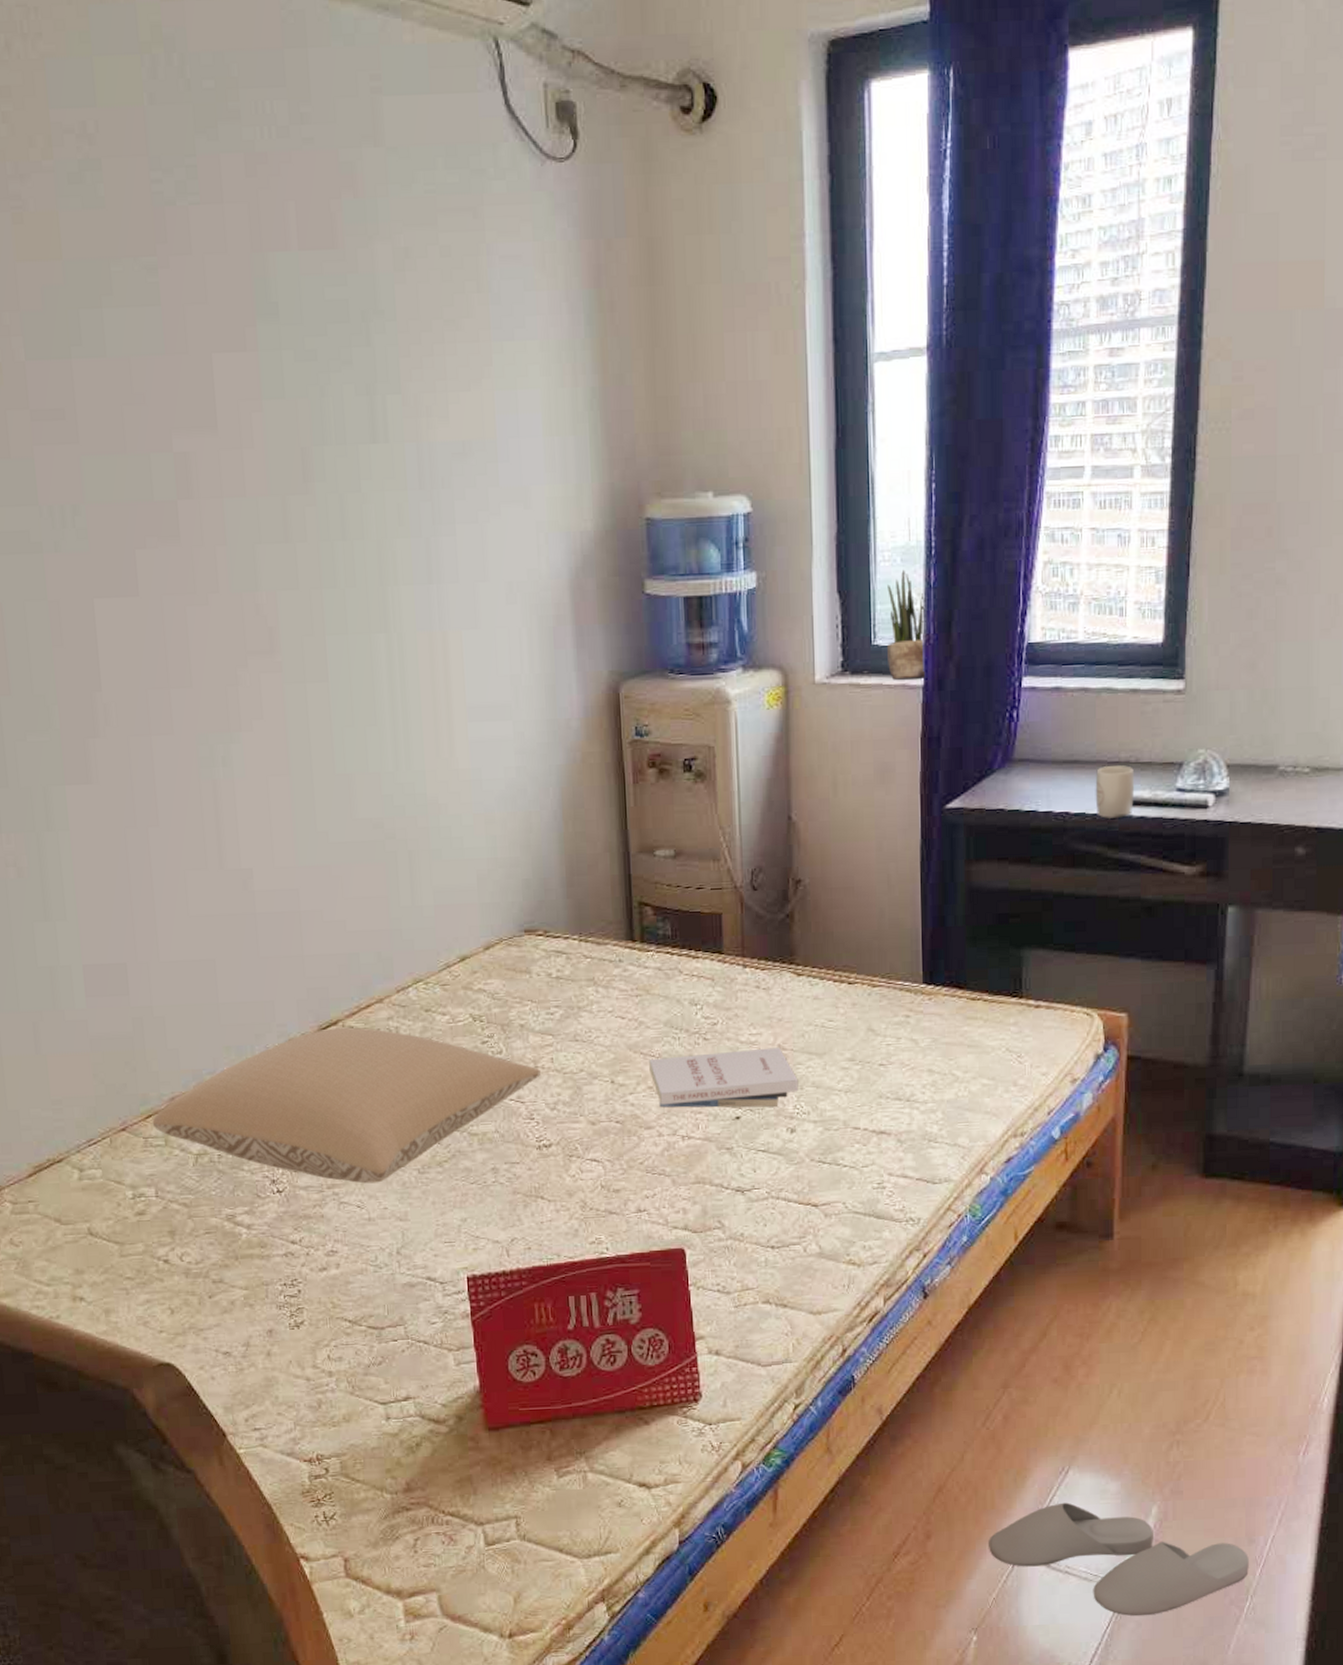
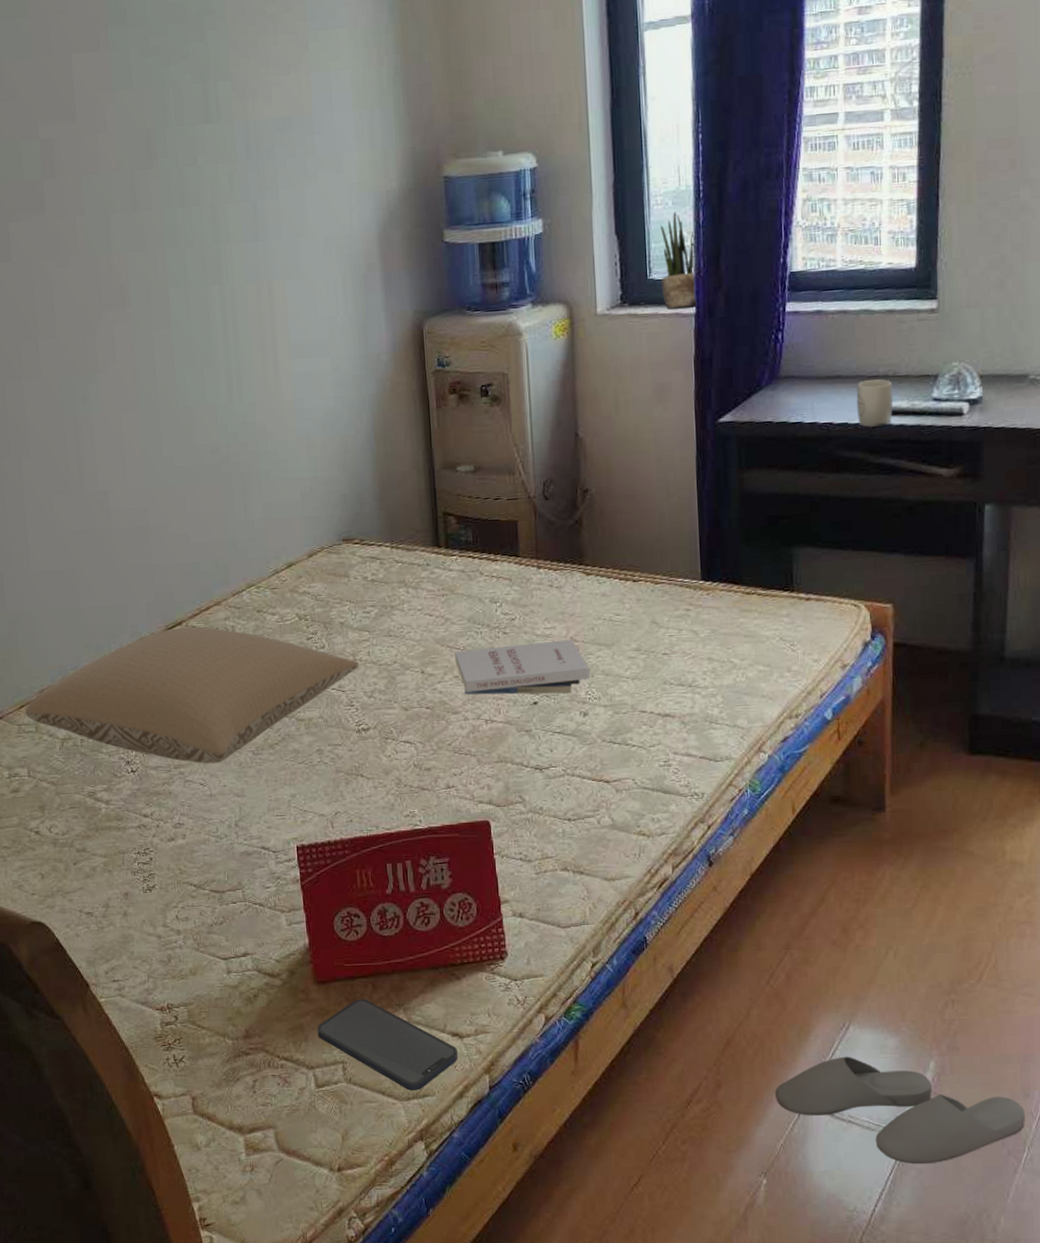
smartphone: none [487,1446,646,1547] -> present [317,998,459,1091]

